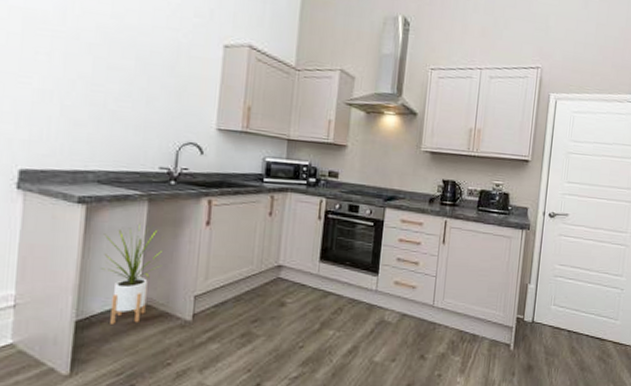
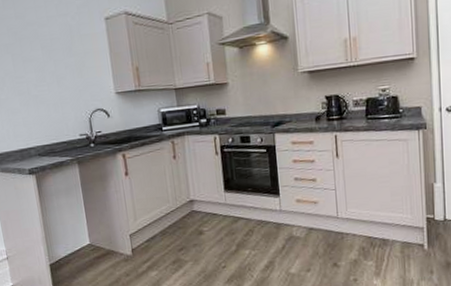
house plant: present [101,223,162,324] -> none [52,183,100,264]

